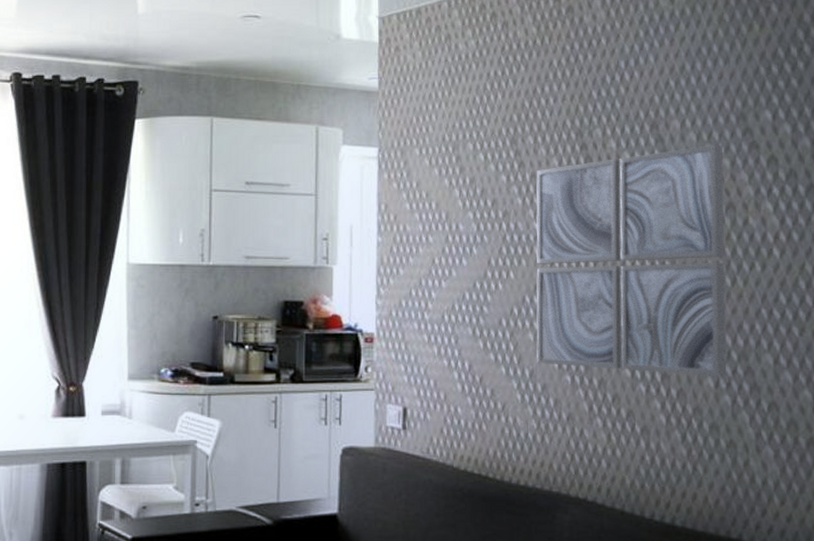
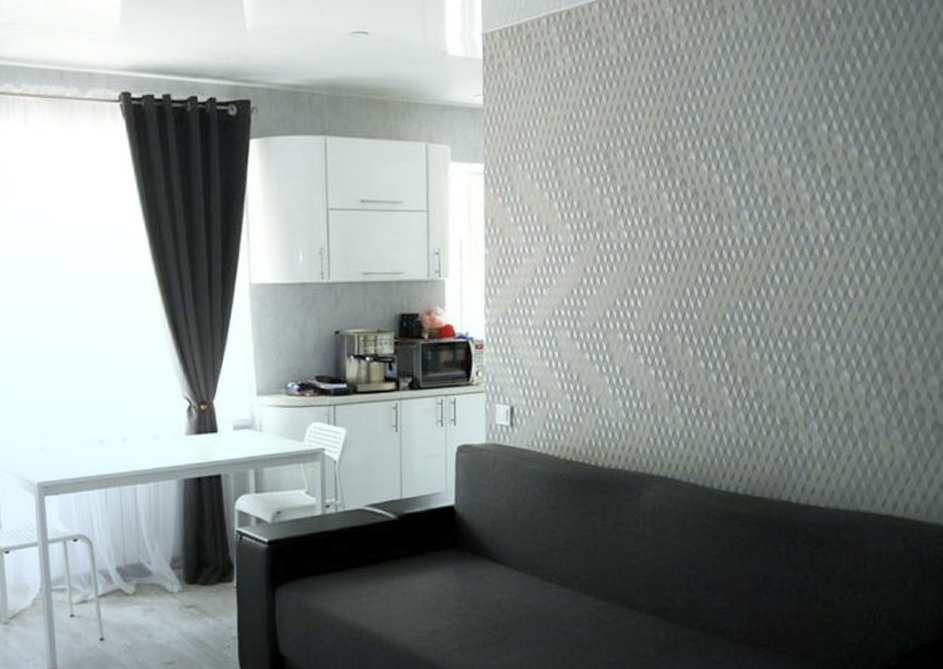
wall art: present [536,144,727,377] -> none [626,155,786,364]

